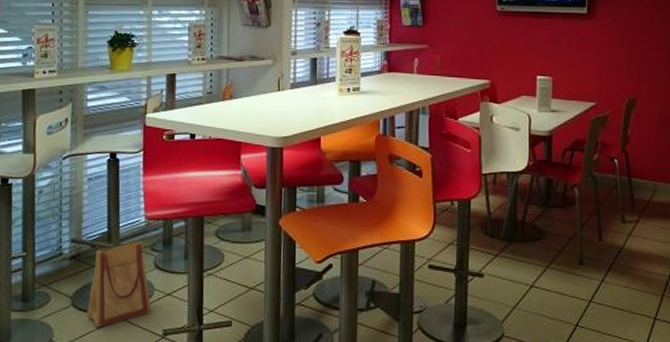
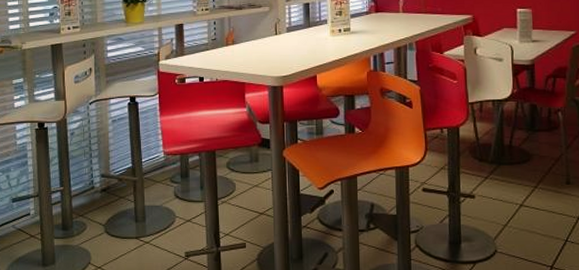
shopping bag: present [87,241,152,329] -> none [119,174,174,252]

